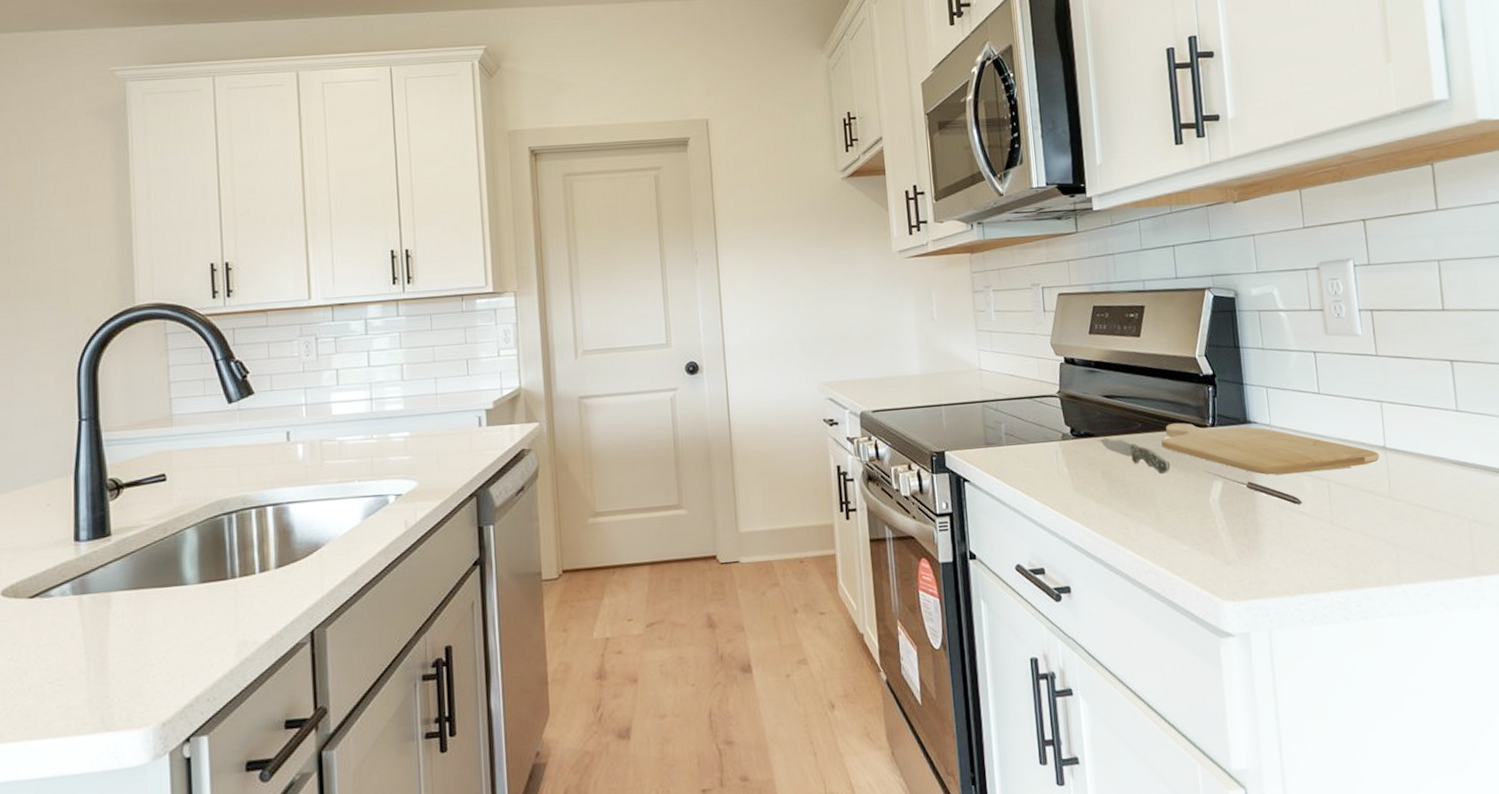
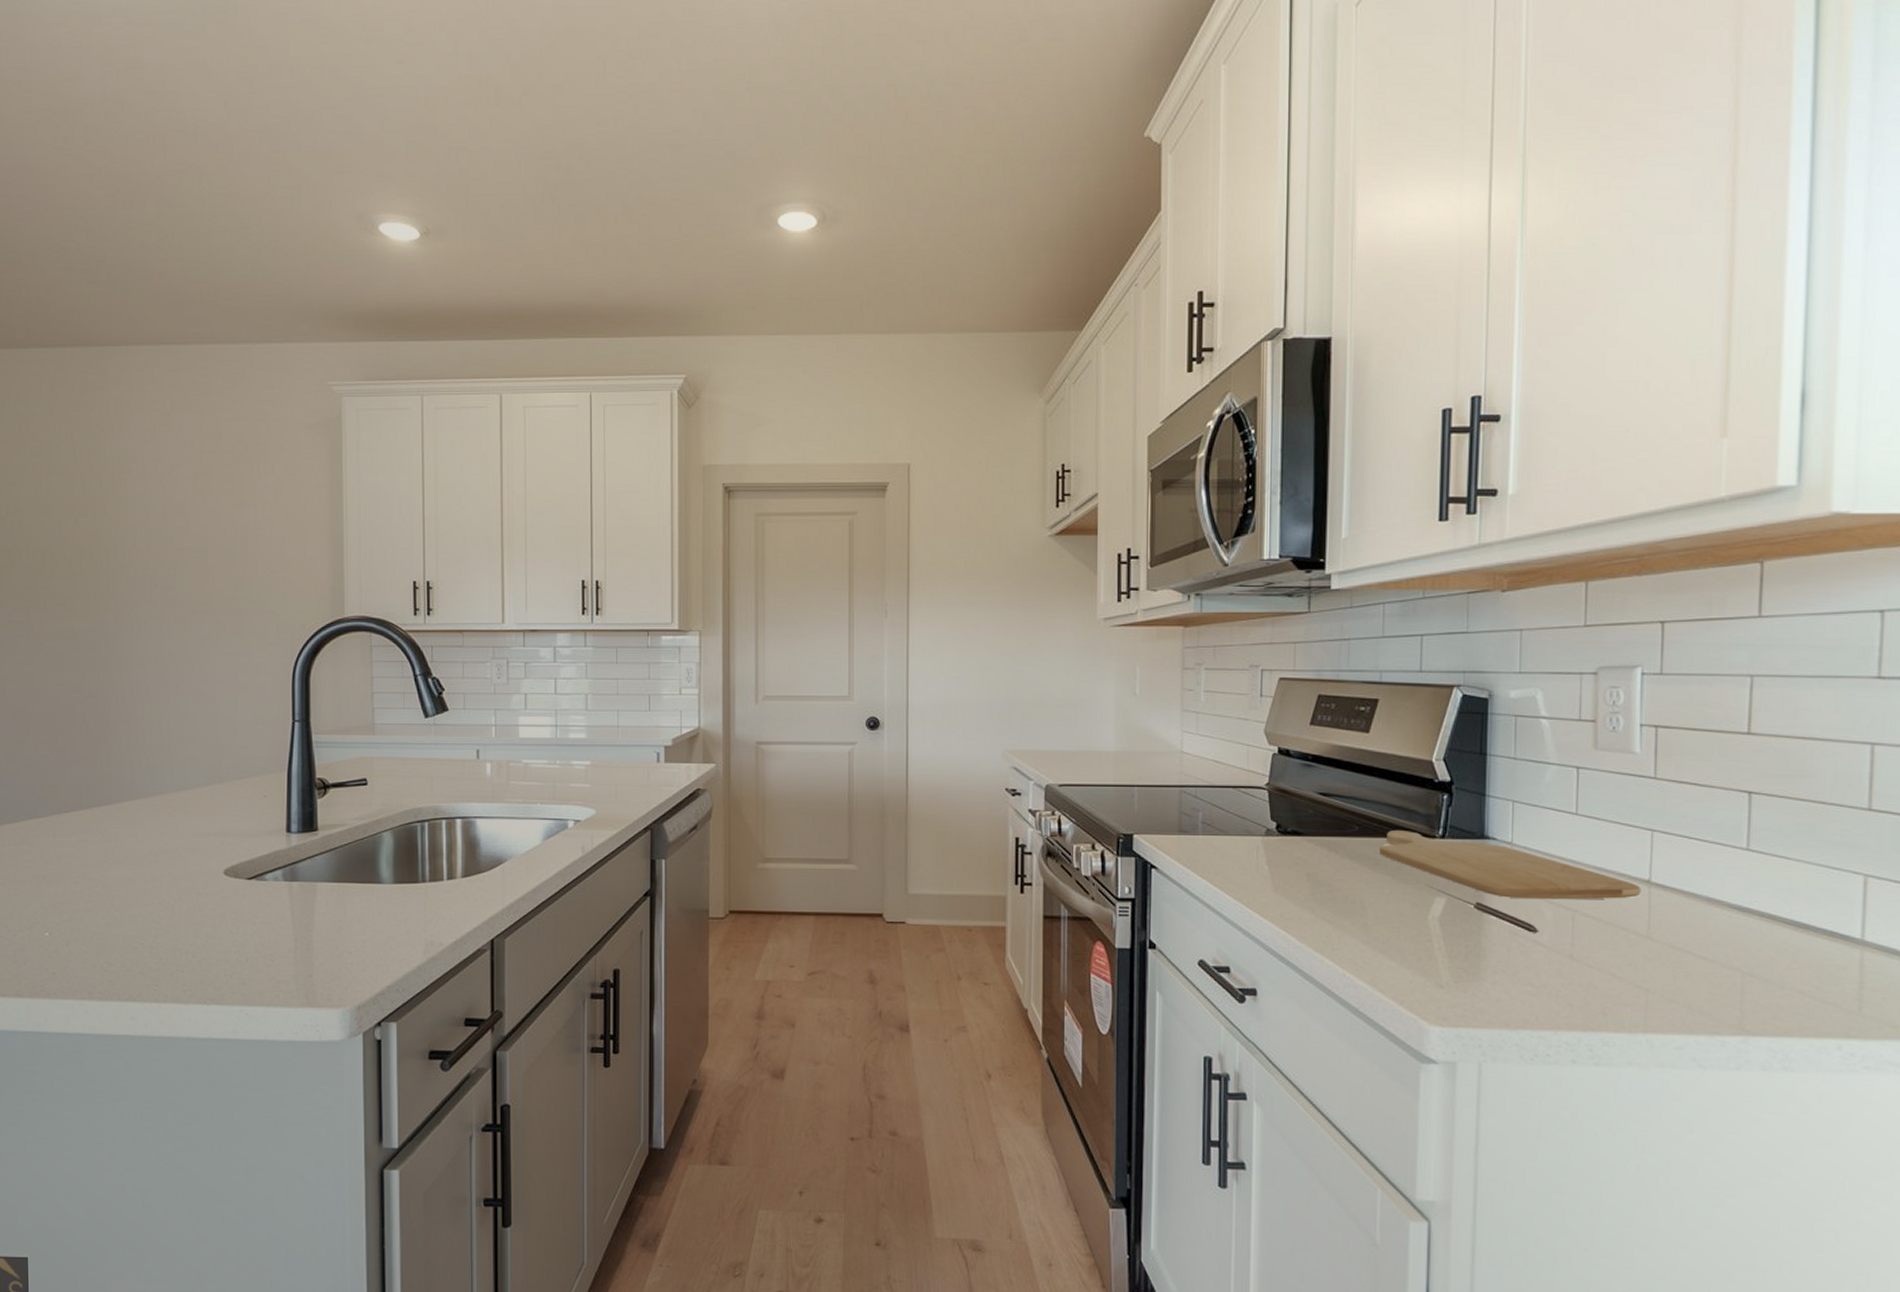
knife: present [1100,437,1170,474] -> none [1308,838,1386,883]

